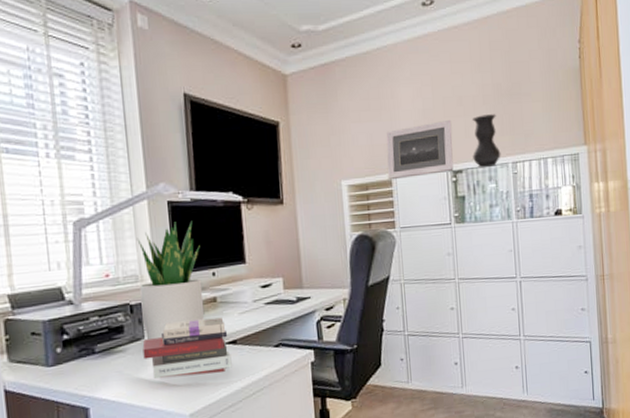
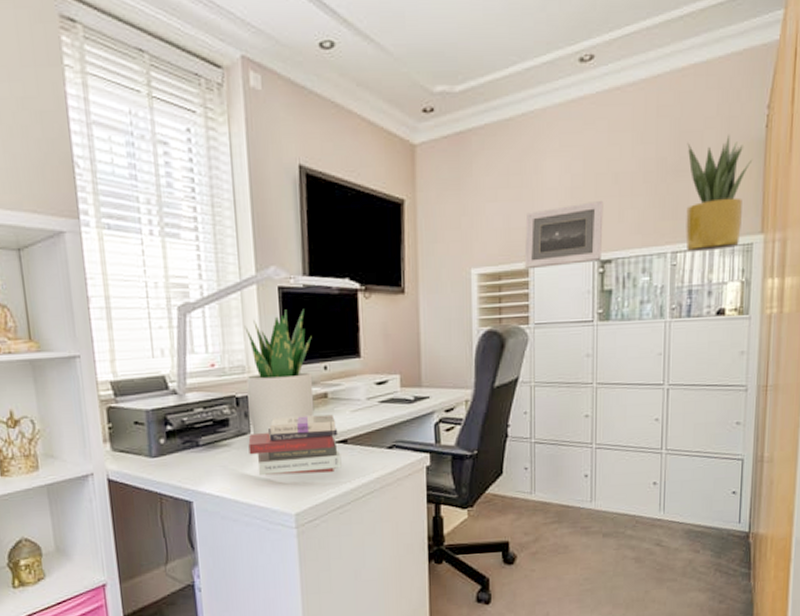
vase: present [471,114,501,169] -> none [625,194,659,258]
planter: none [516,65,571,162] -> present [685,135,753,253]

